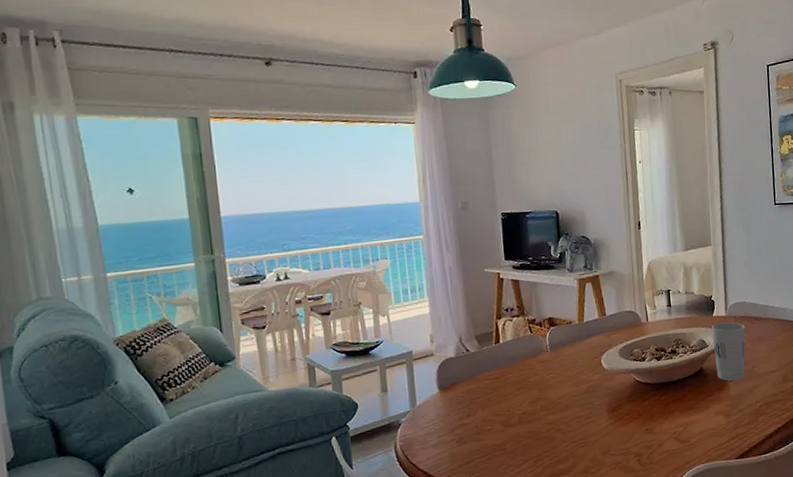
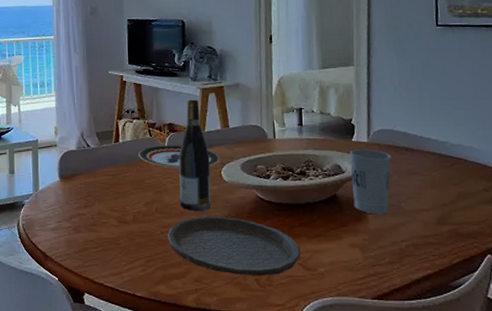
plate: none [520,338,599,363] -> present [138,145,220,169]
plate: none [554,403,675,460] -> present [168,216,300,277]
wine bottle: none [560,290,593,403] -> present [178,99,211,211]

